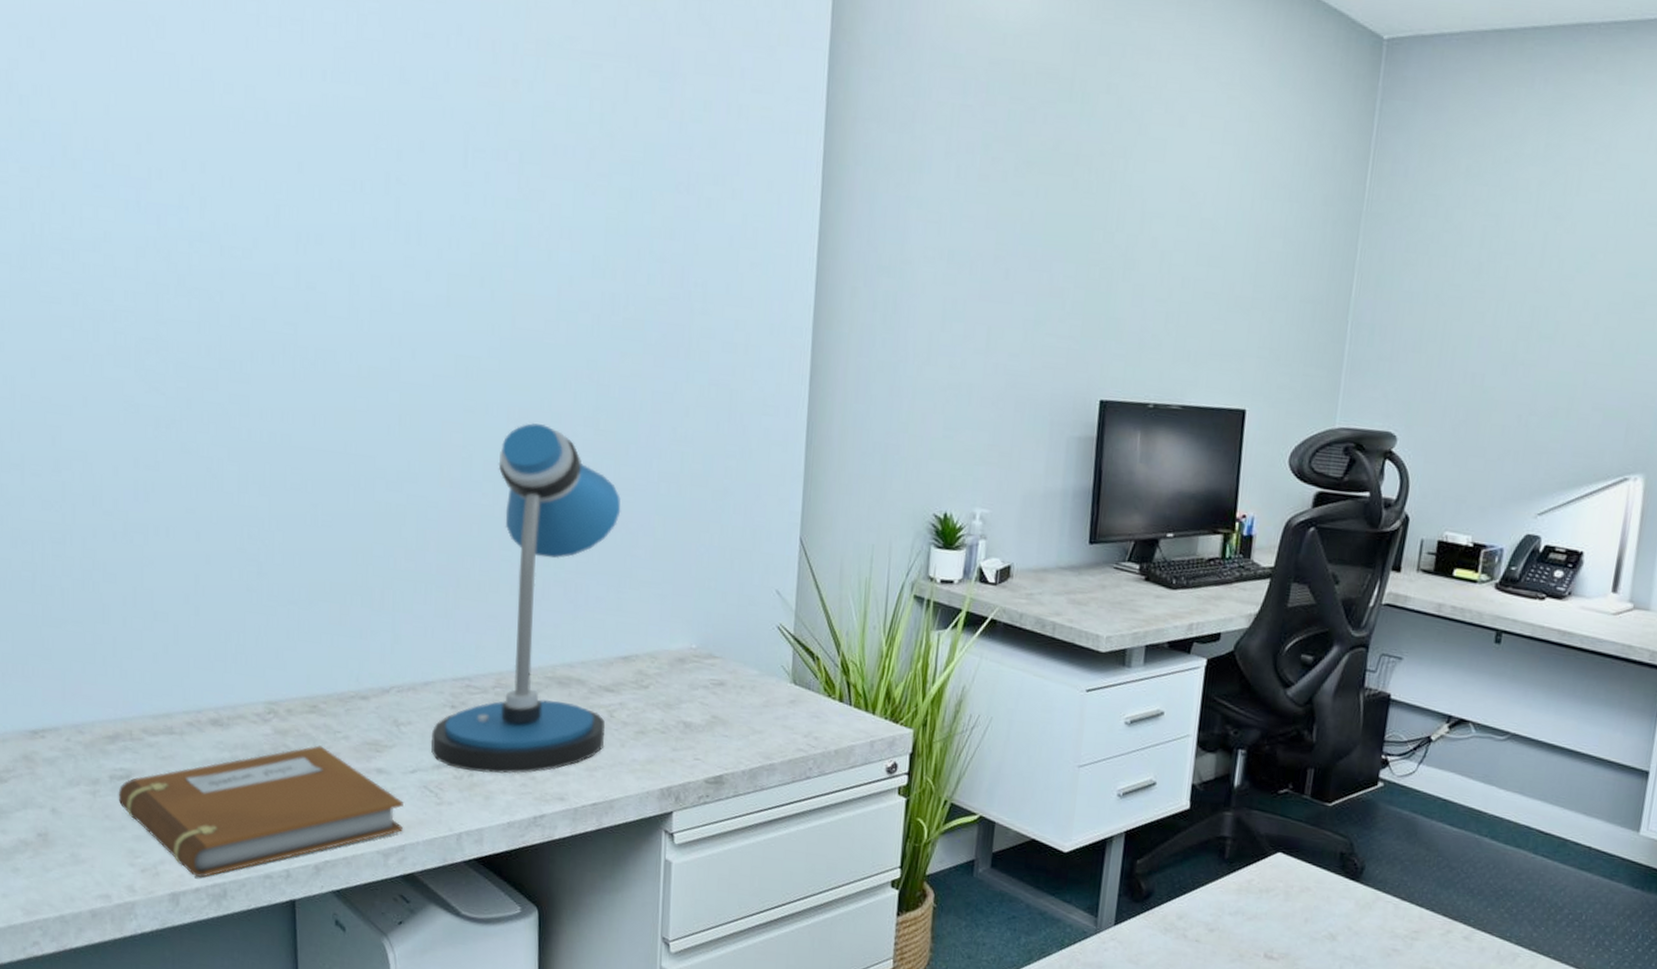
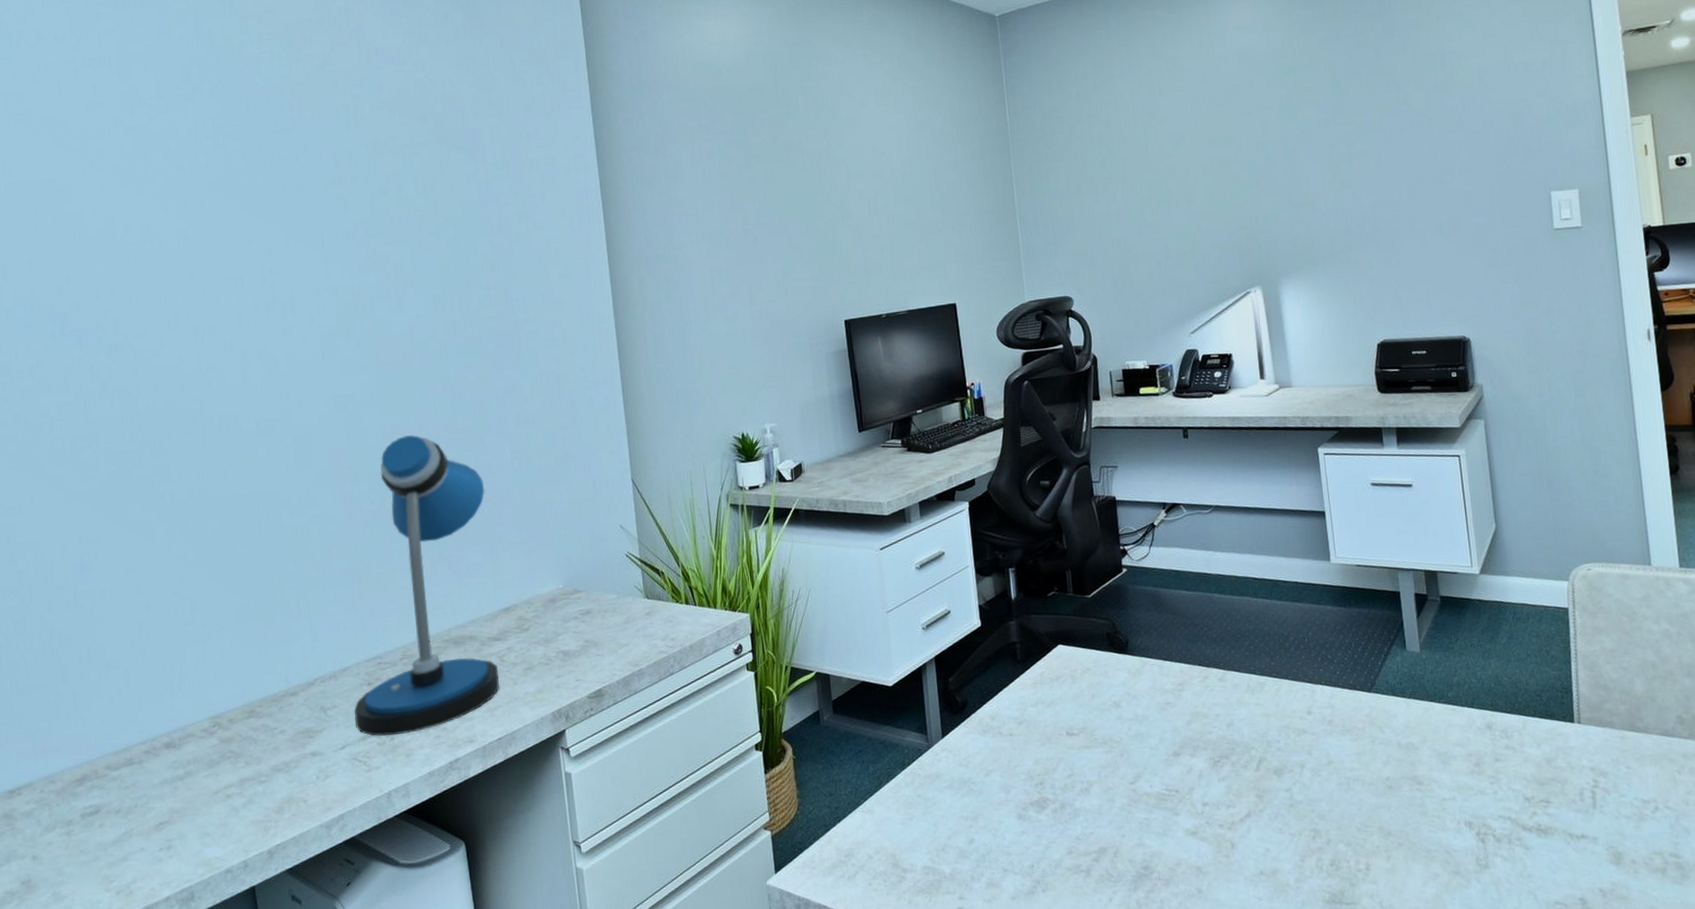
notebook: present [118,745,404,878] -> none [90,744,340,887]

